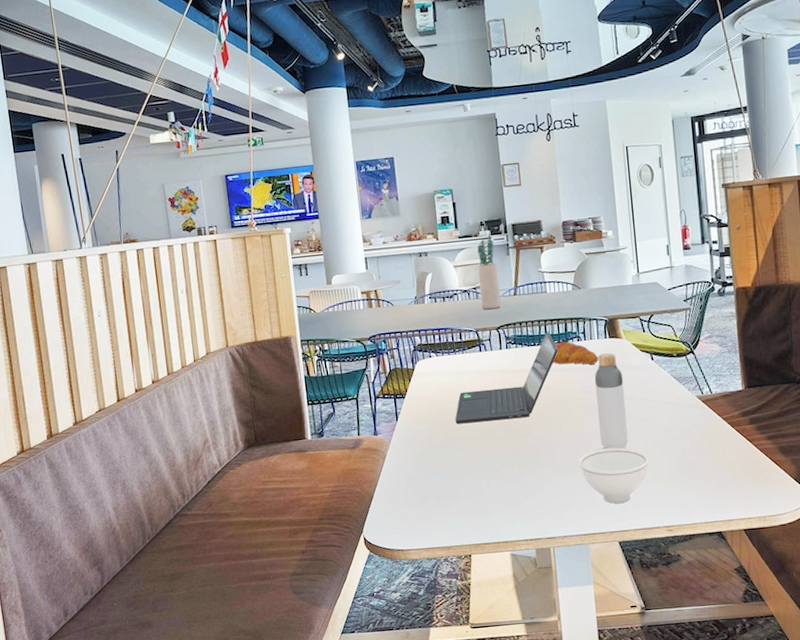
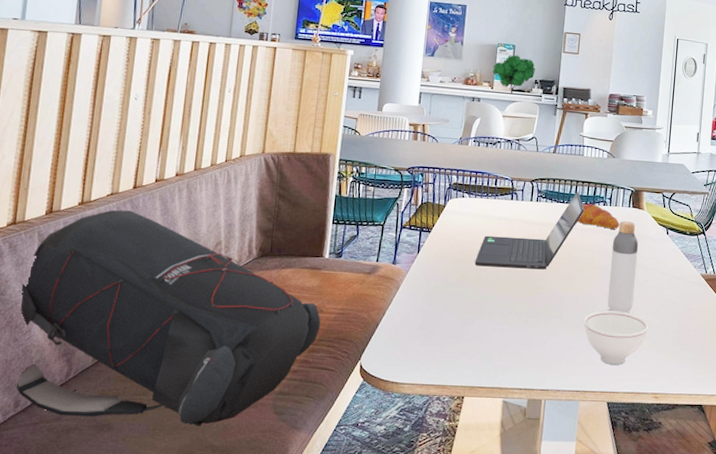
backpack: none [42,423,319,619] -> present [14,210,323,427]
plant: none [434,199,479,241] -> present [492,54,535,93]
vase: present [477,233,501,310] -> none [521,91,544,163]

